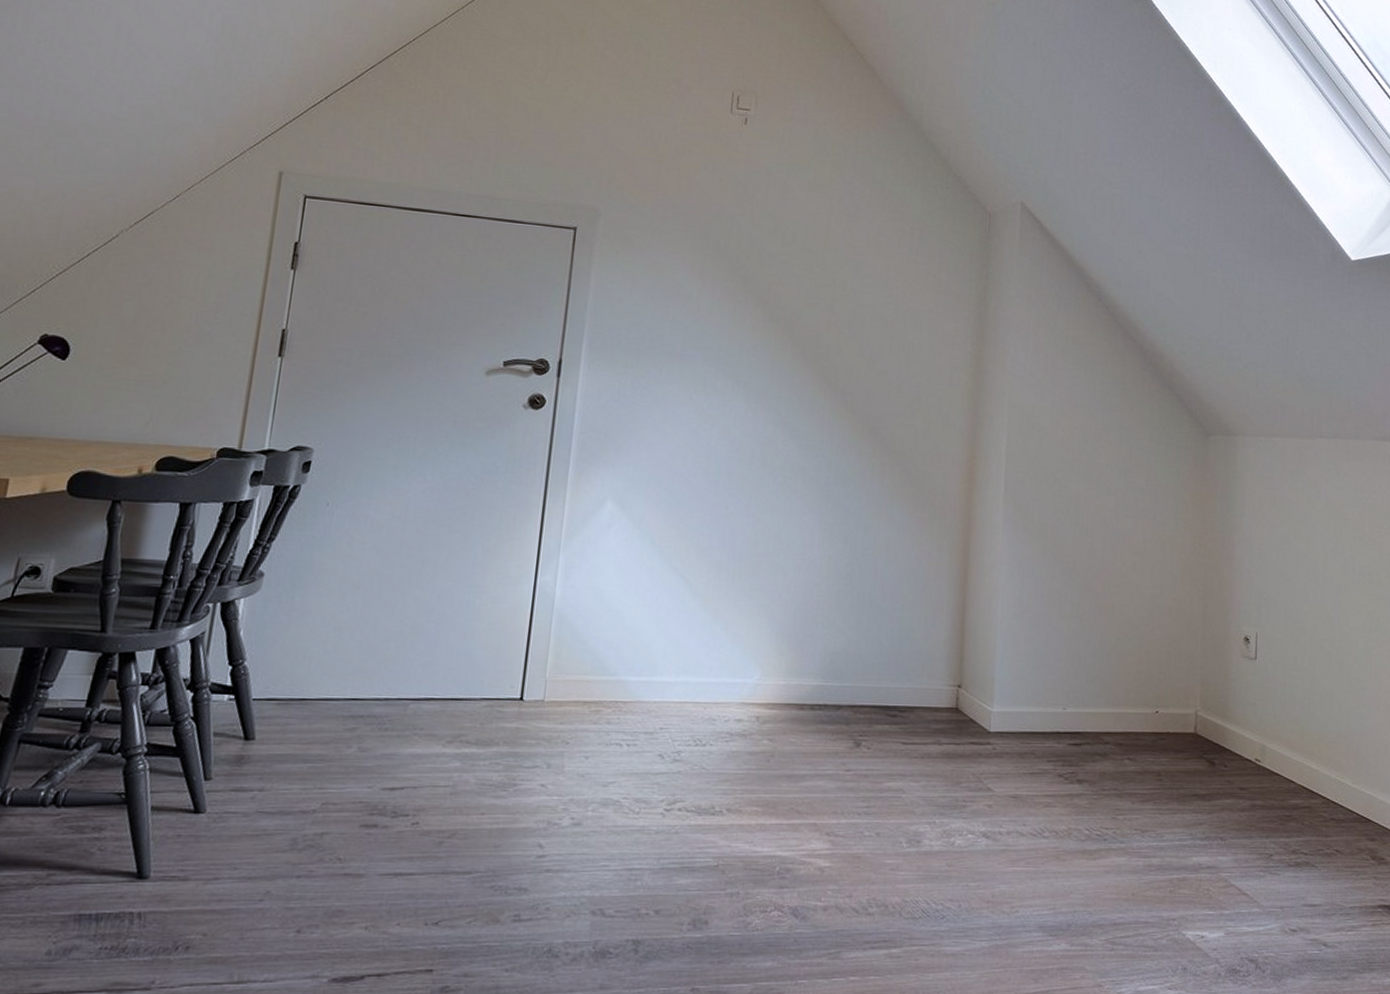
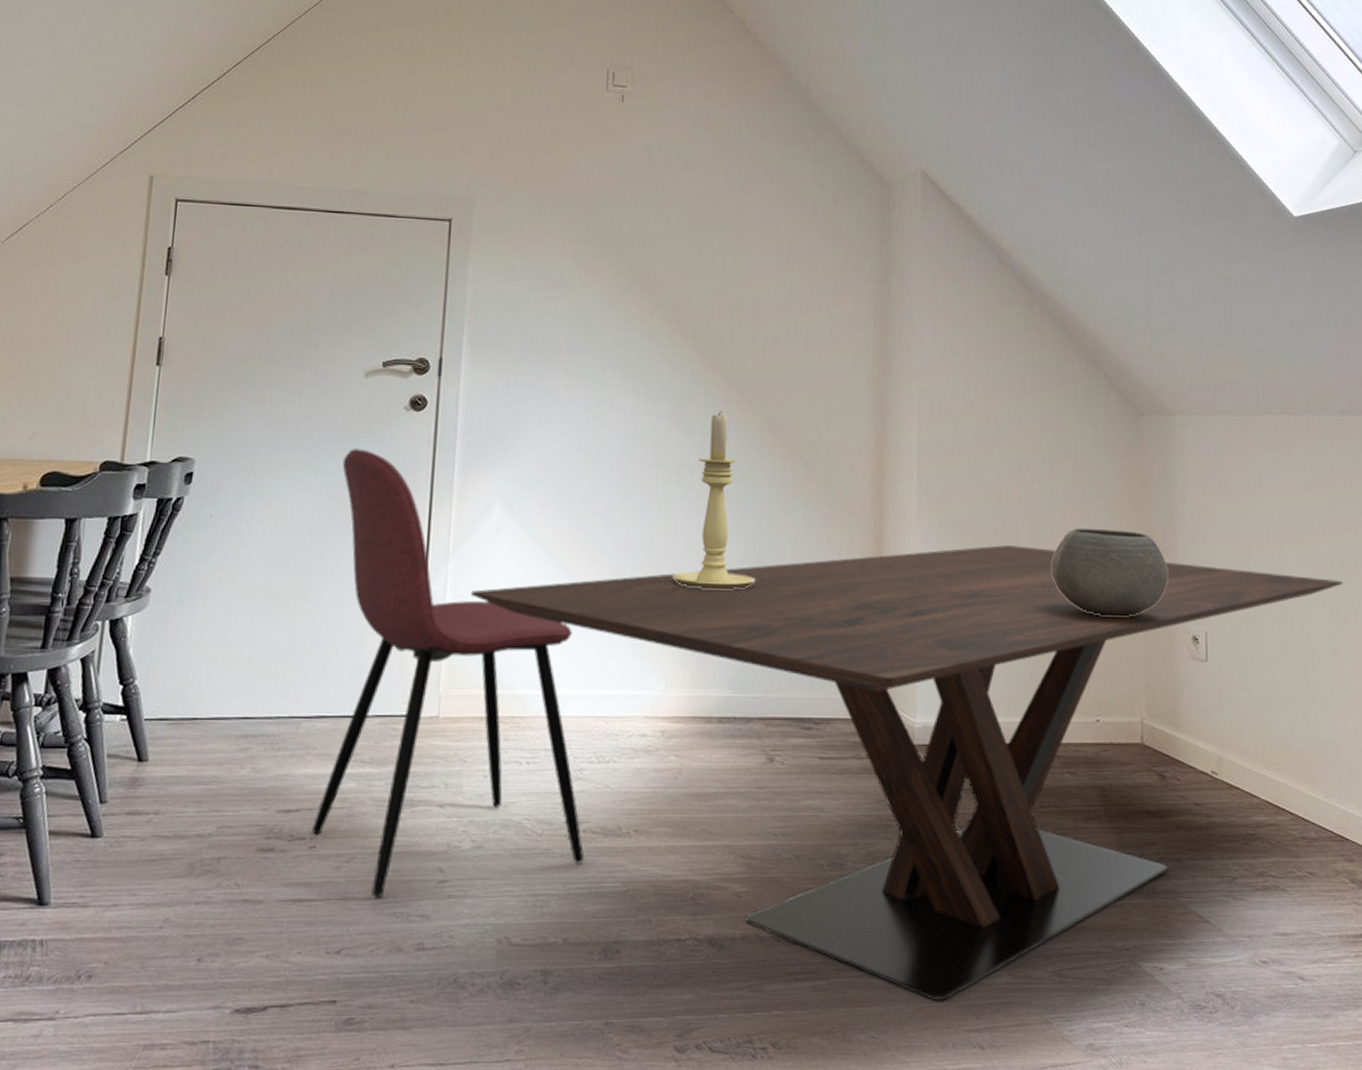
dining chair: none [414,443,679,873] -> present [311,448,585,899]
dining table: none [580,550,1378,968] -> present [471,545,1343,1002]
candle holder: none [773,418,851,585] -> present [672,410,756,589]
bowl: none [1122,536,1226,618] -> present [1052,527,1169,617]

